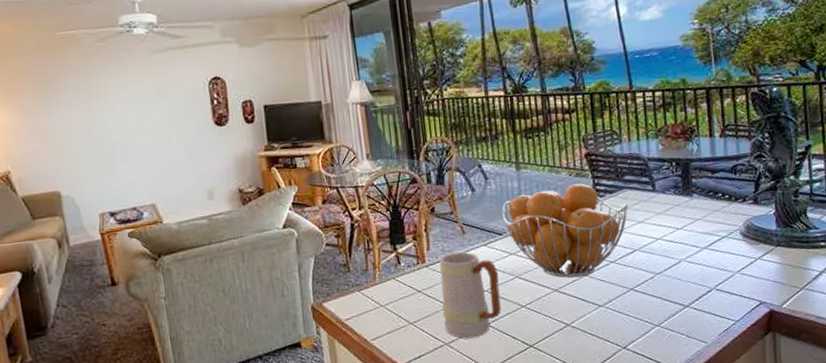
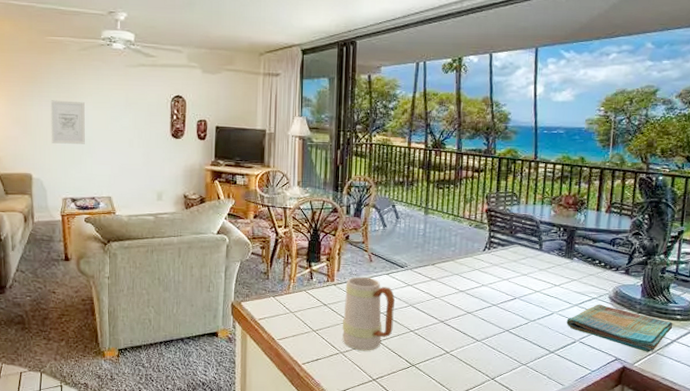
wall art: none [70,100,117,153] -> present [50,100,85,144]
fruit basket: present [502,183,628,278] -> none [406,234,516,314]
dish towel: none [697,242,817,290] -> present [566,304,672,352]

